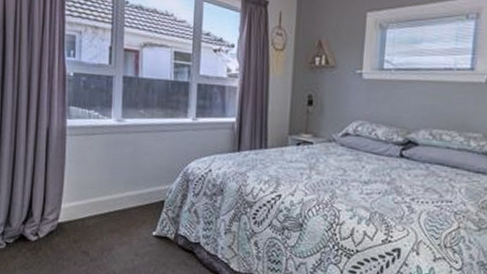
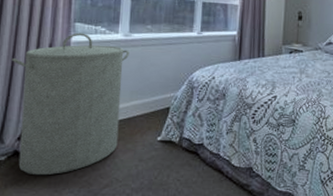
laundry hamper: none [14,117,122,262] -> present [12,32,129,176]

